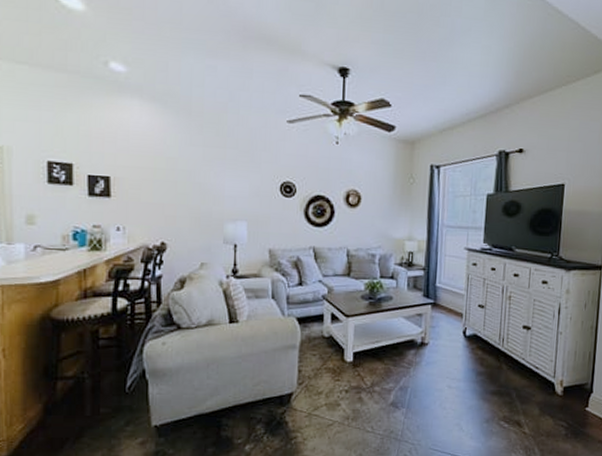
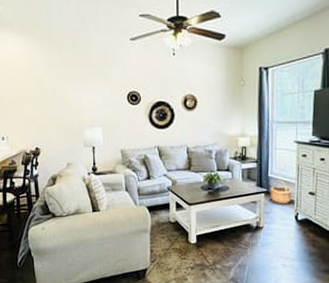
wicker basket: none [437,290,461,318] -> present [270,179,292,204]

